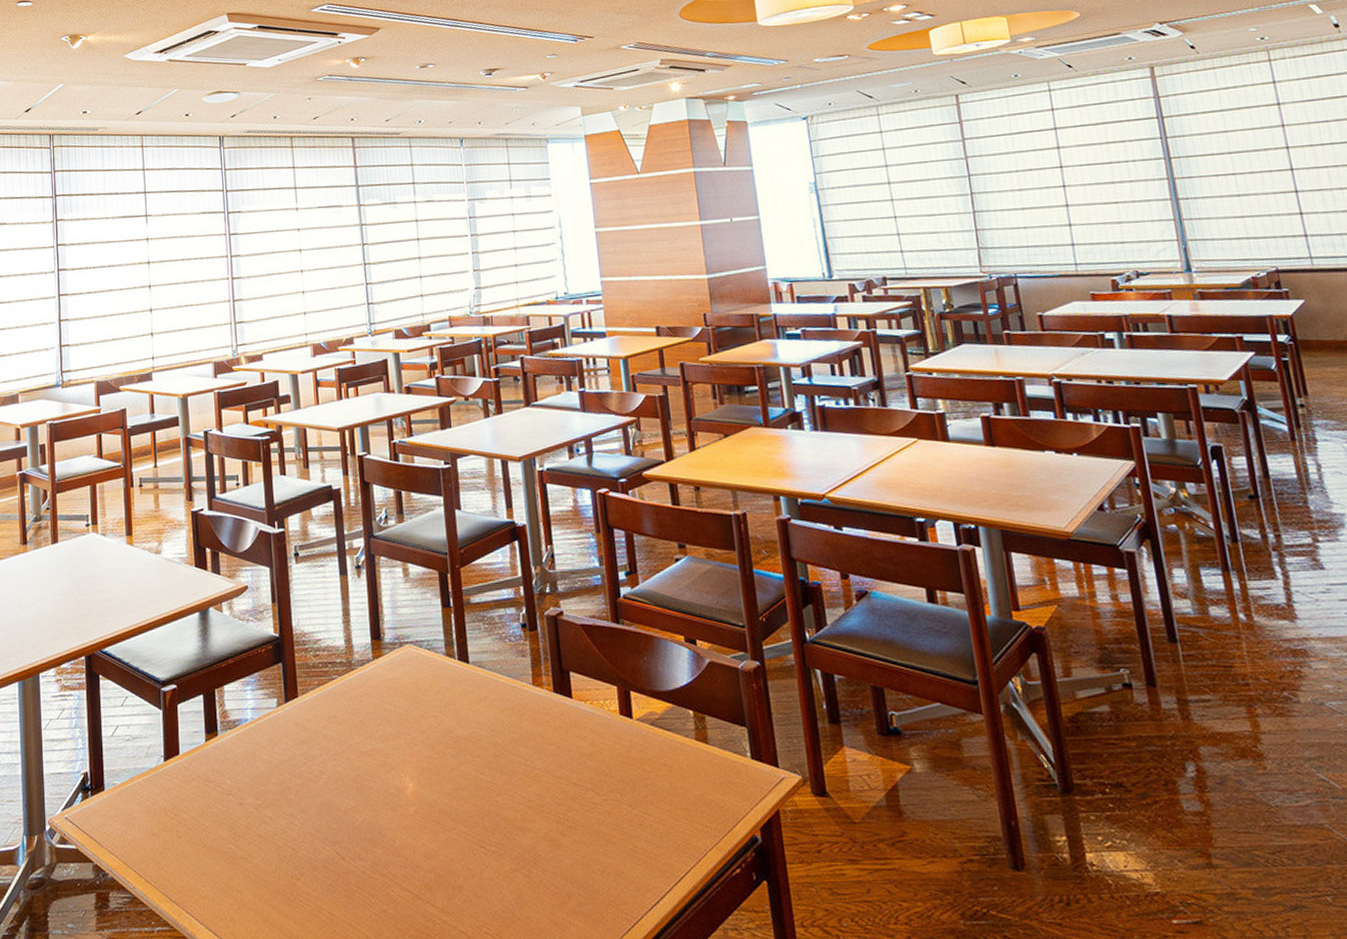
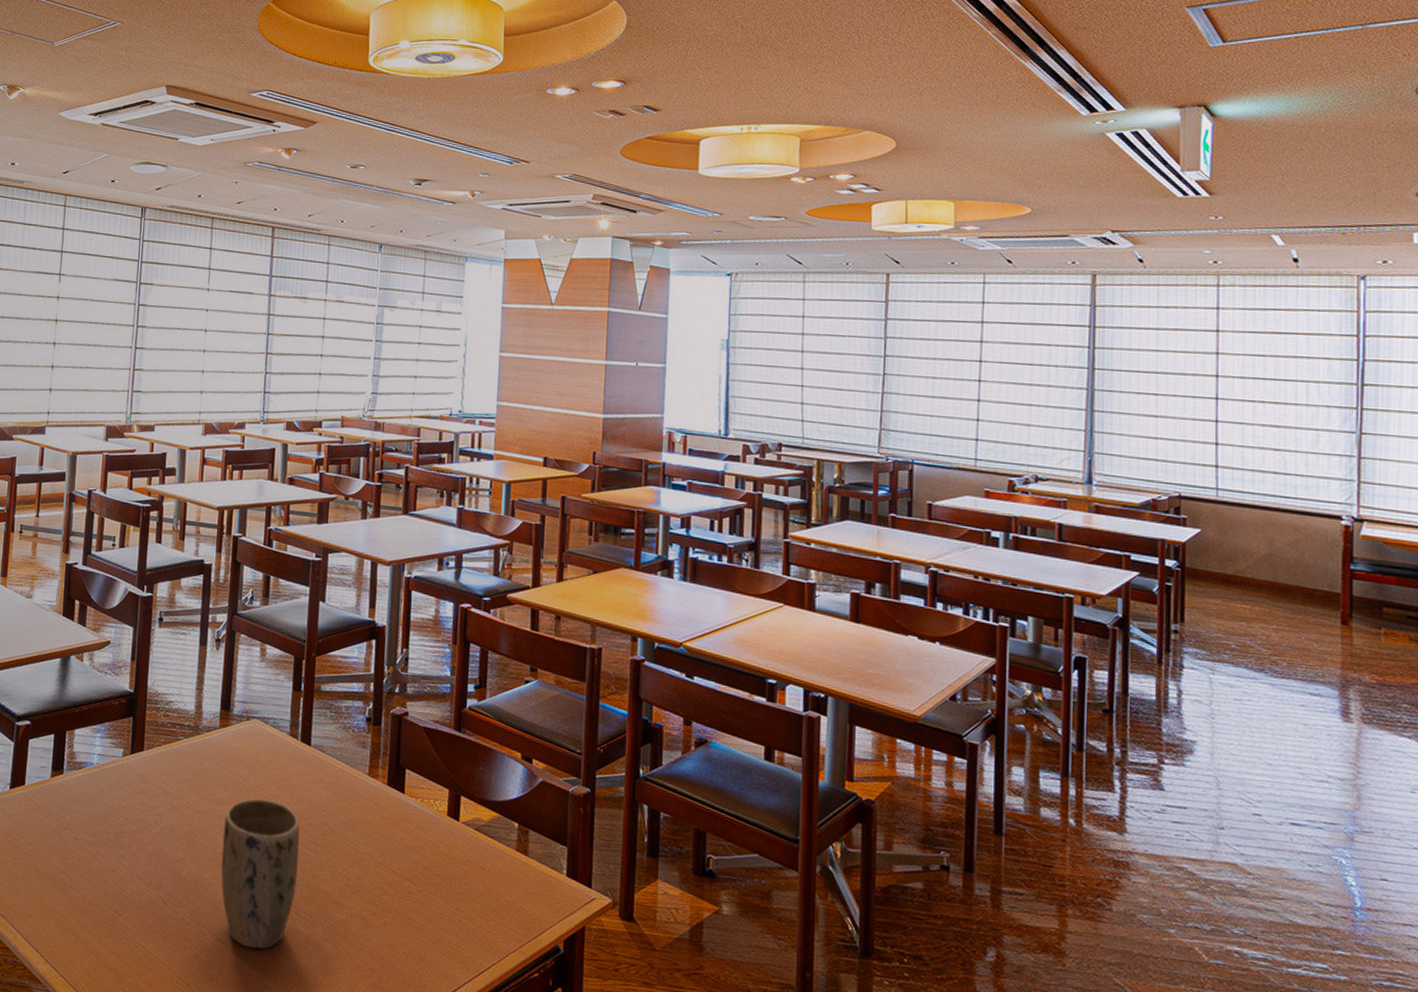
plant pot: none [391,728,477,893] -> present [221,798,300,950]

